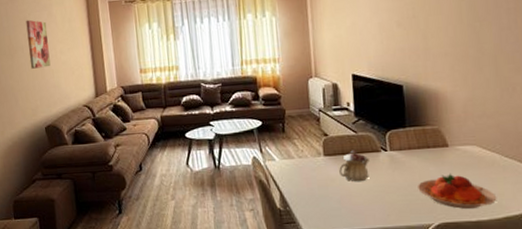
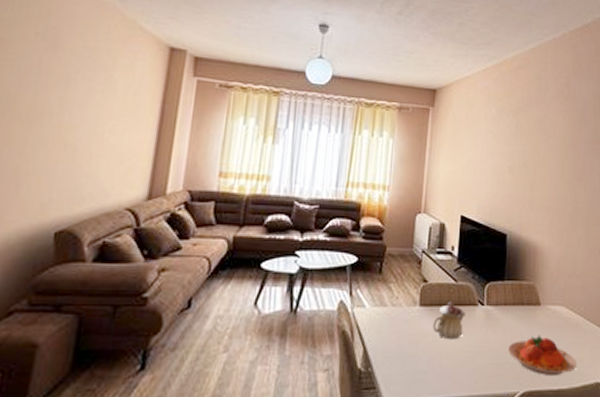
wall art: present [26,19,51,69] -> none [56,79,100,148]

